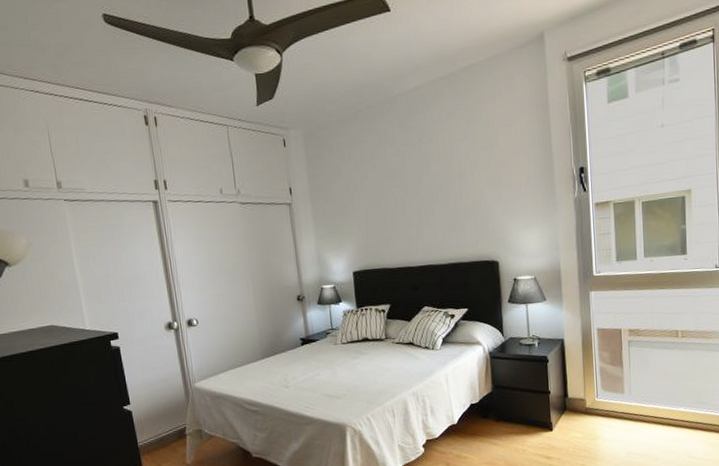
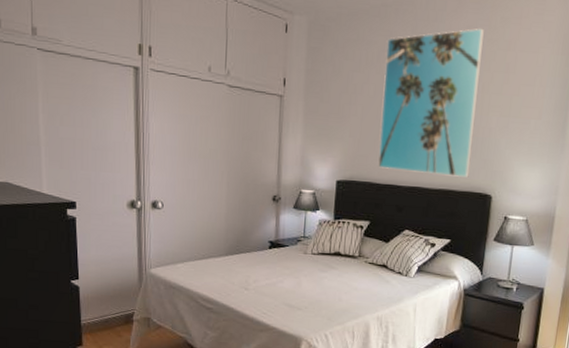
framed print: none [377,112,474,254] -> present [378,28,484,177]

